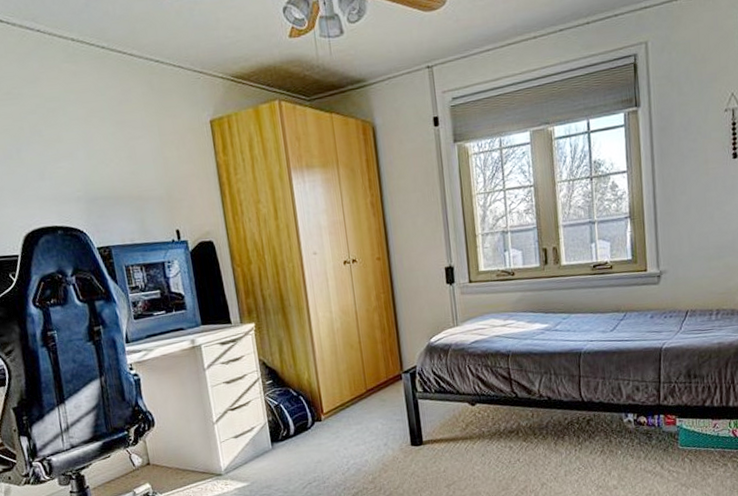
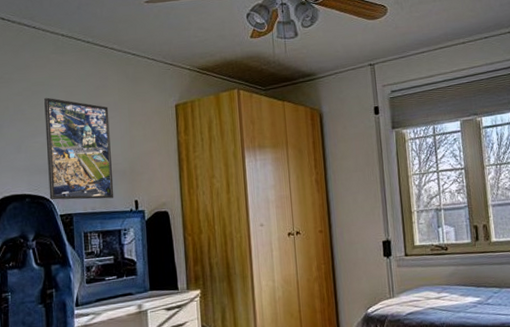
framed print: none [62,115,153,232] -> present [44,97,114,200]

